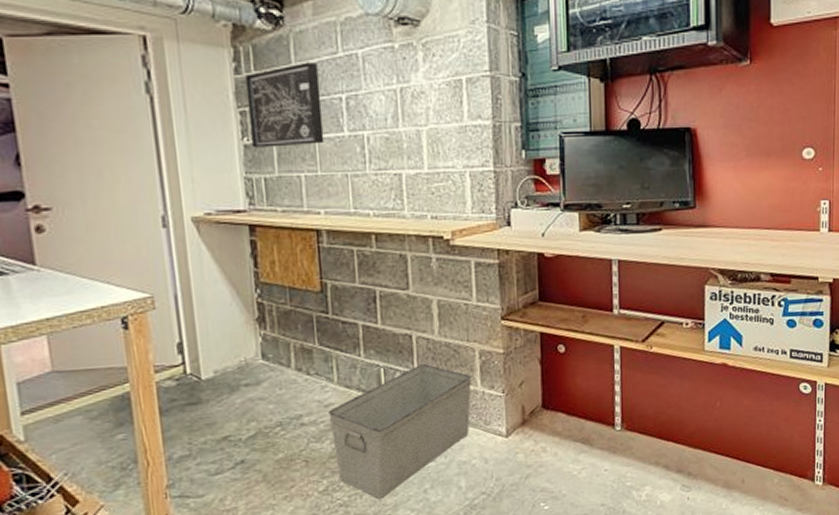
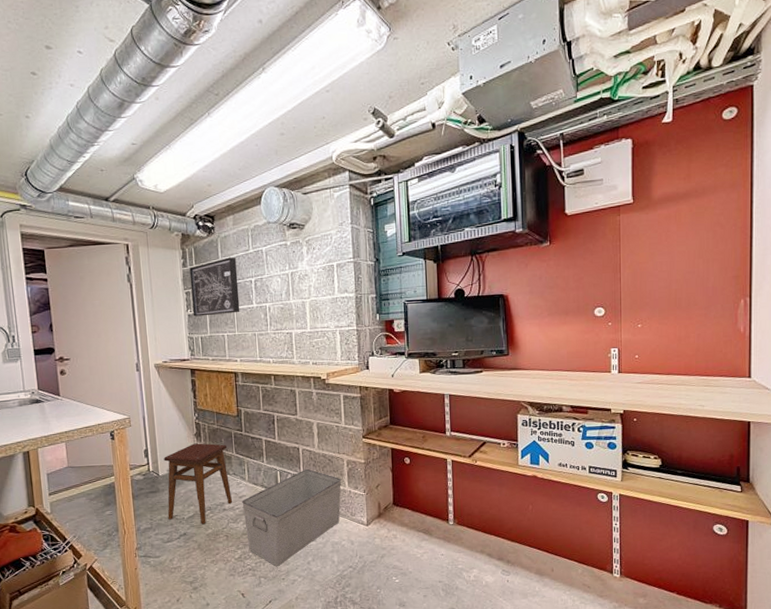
stool: none [208,331,315,447] -> present [164,443,233,525]

